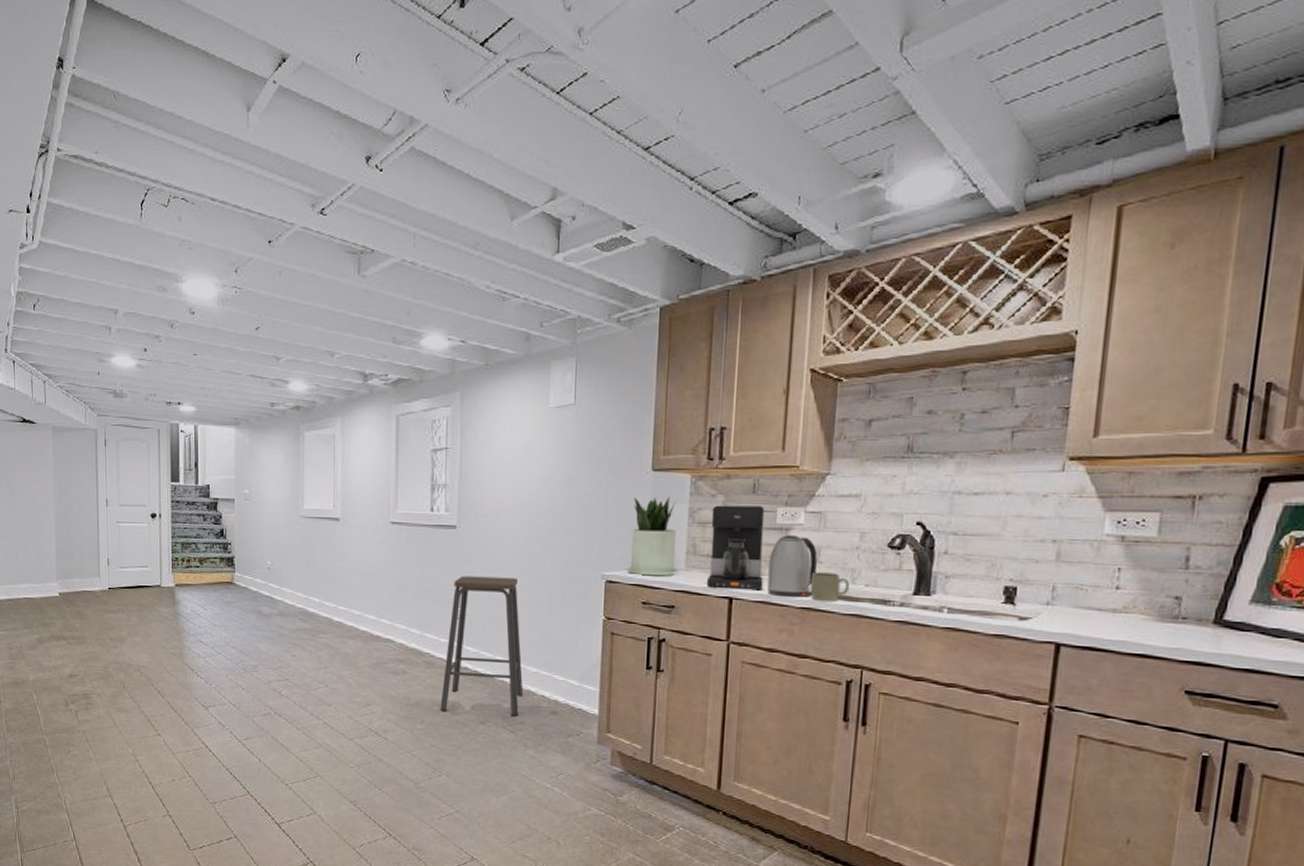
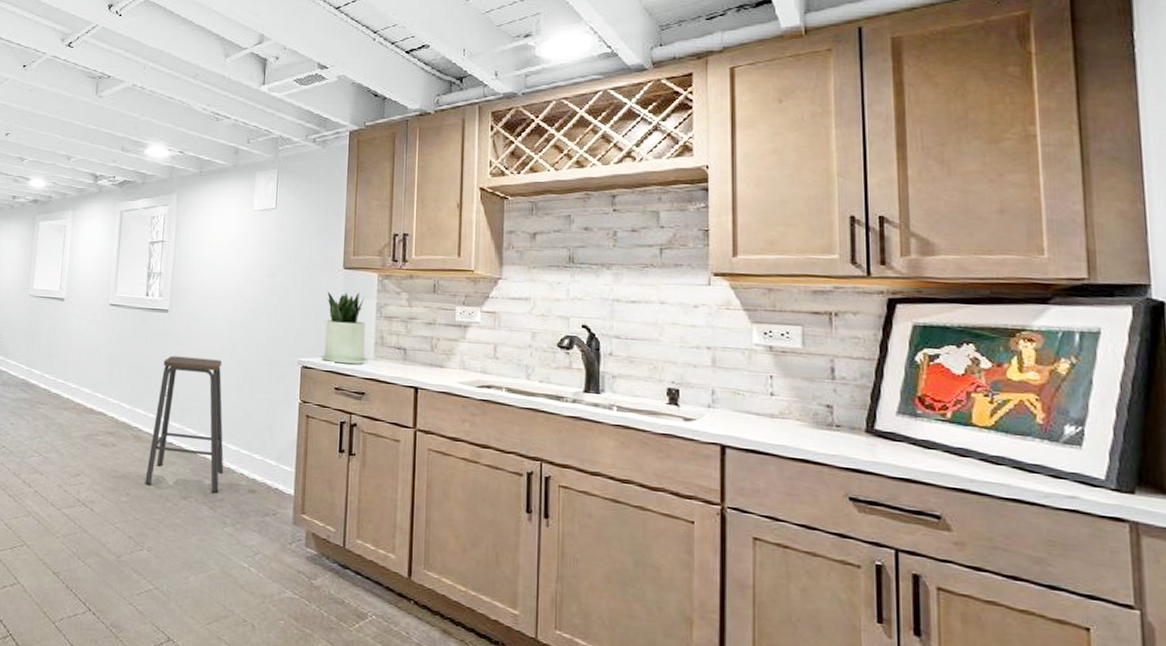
coffee maker: present [706,505,765,591] -> none [393,302,446,382]
kettle: present [767,535,818,598] -> none [449,332,494,391]
mug: present [810,572,850,603] -> none [489,367,526,397]

